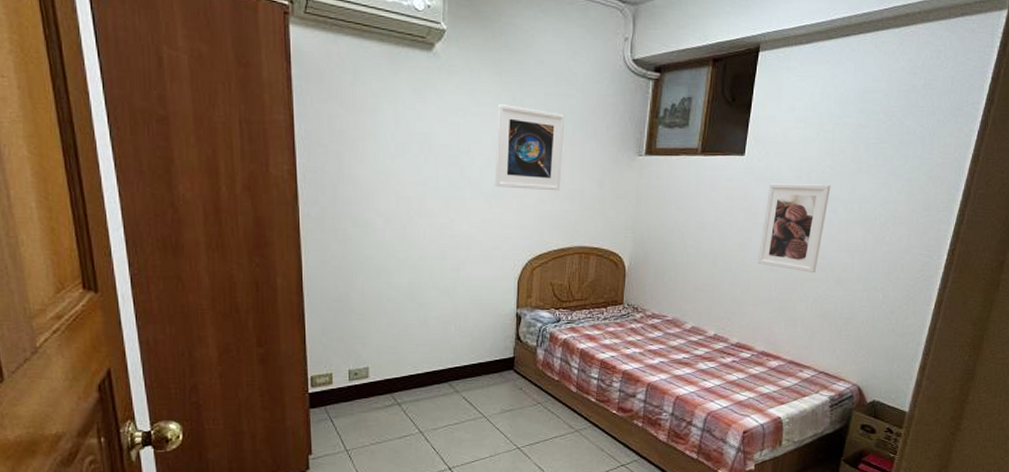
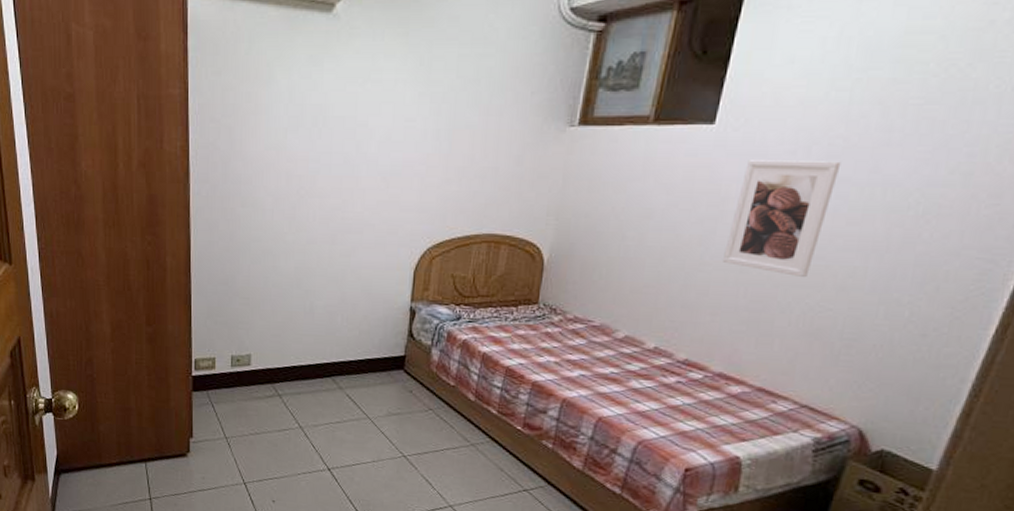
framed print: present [494,104,565,191] -> none [393,70,481,169]

